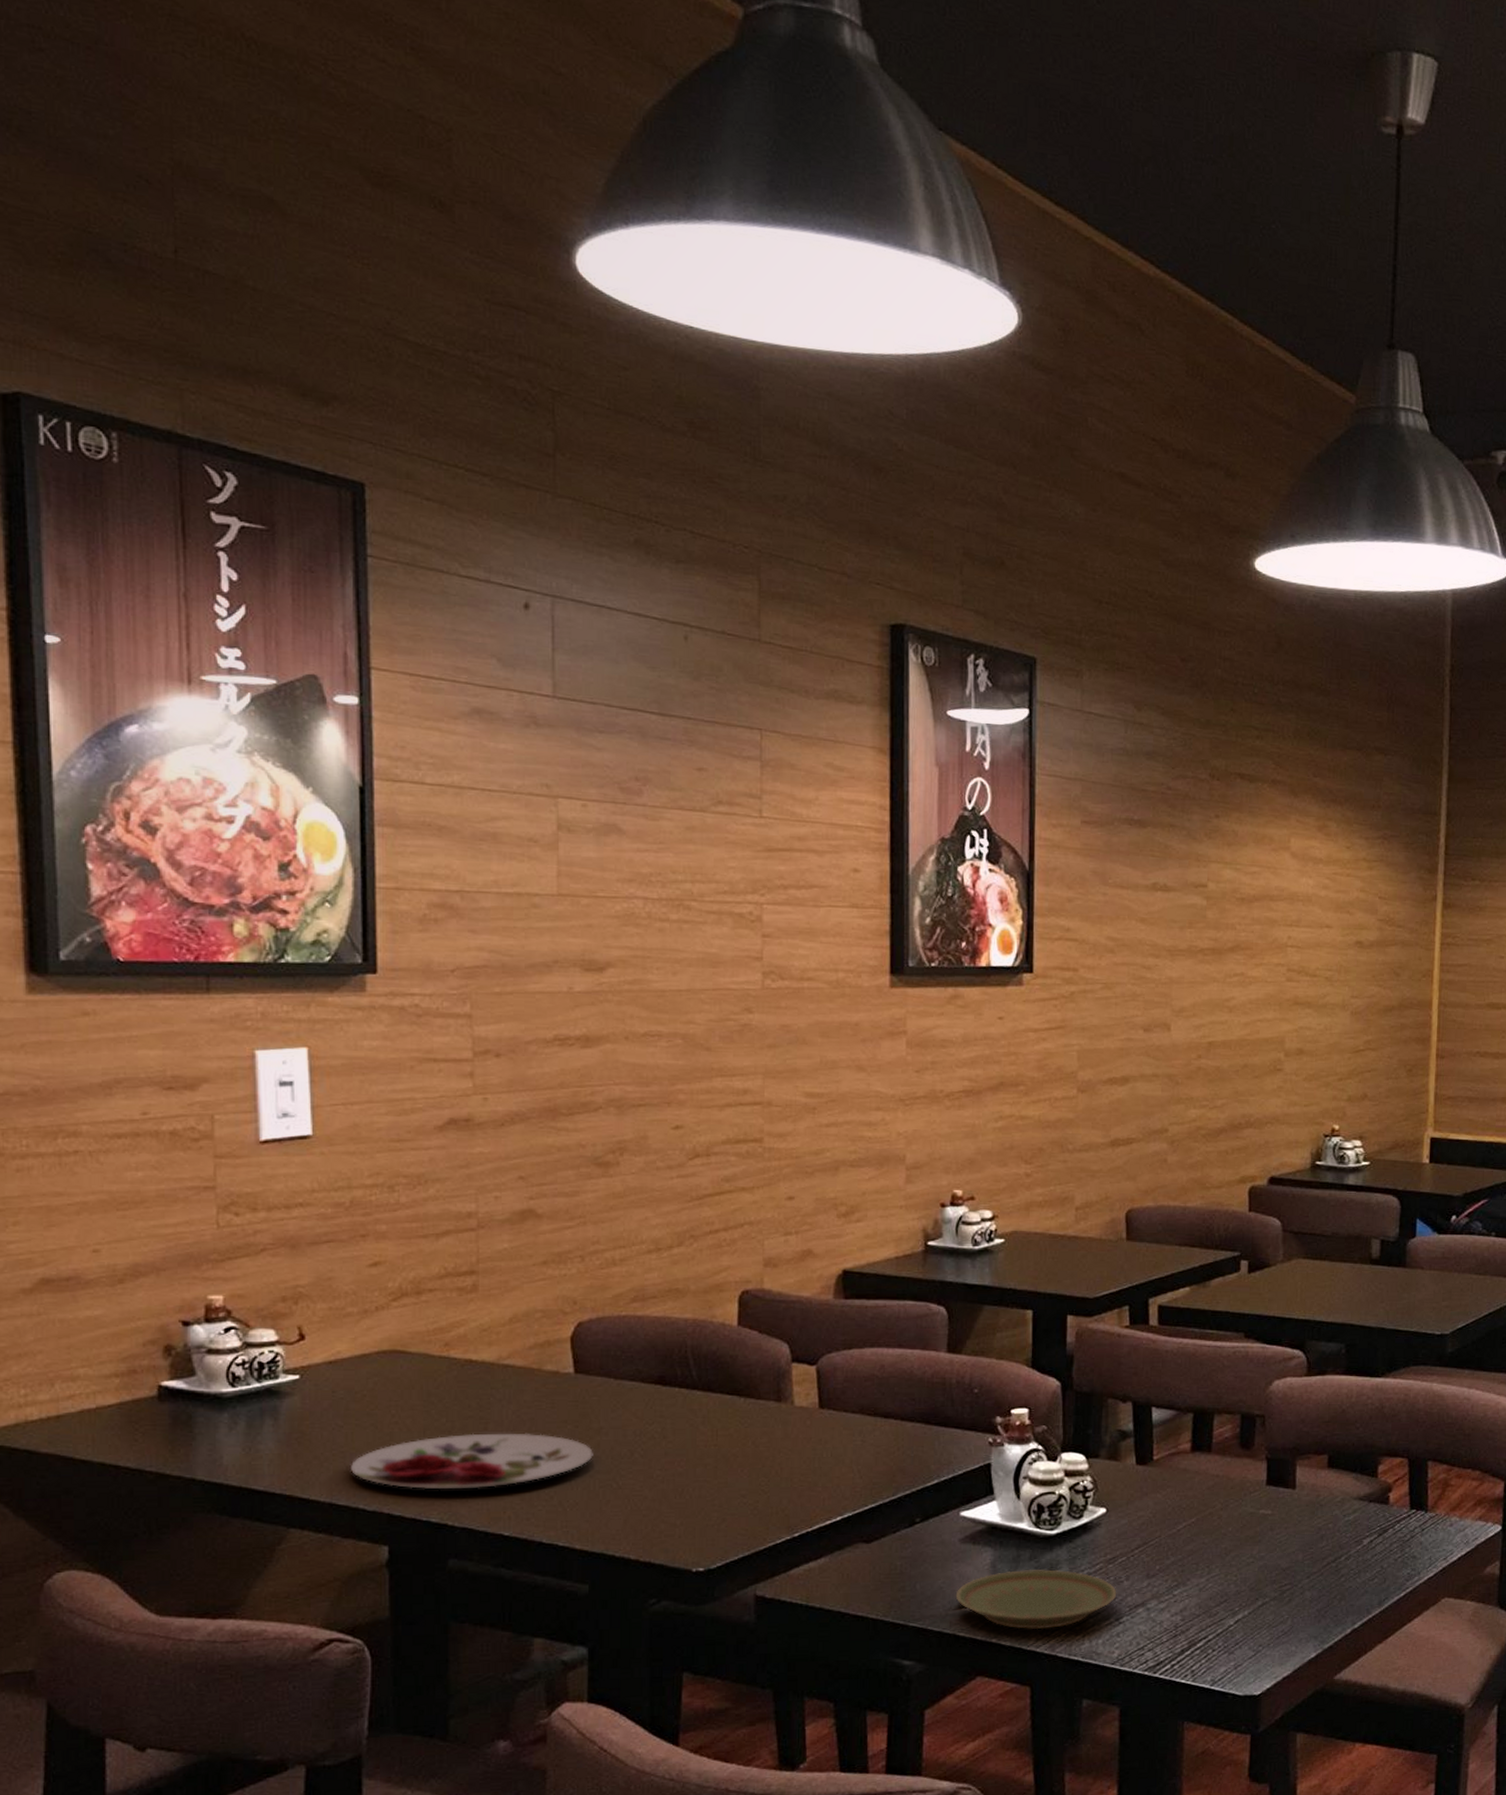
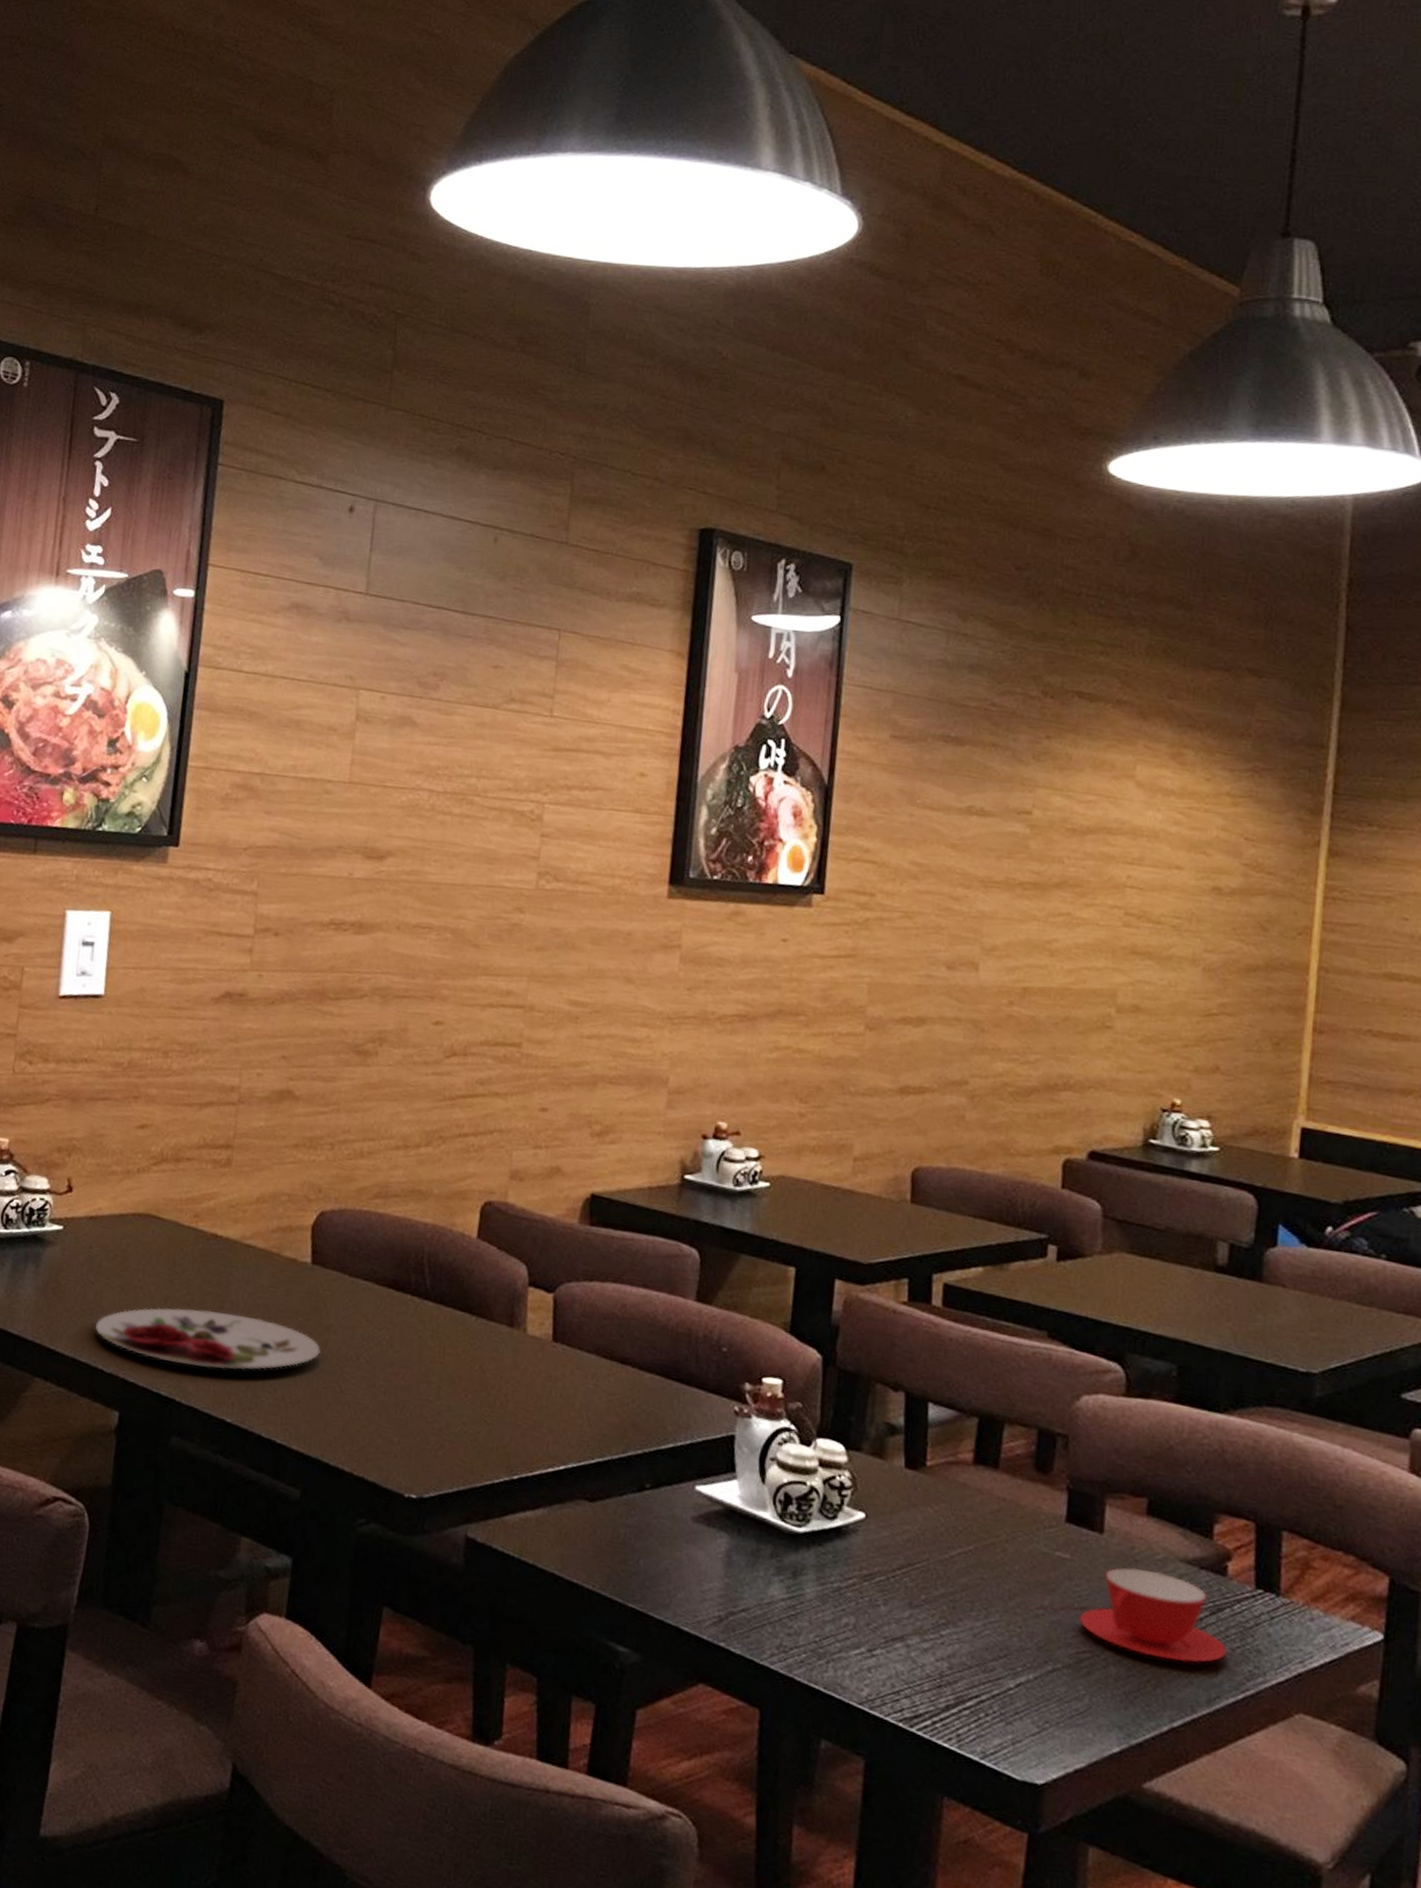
plate: present [955,1569,1117,1630] -> none [682,1565,872,1645]
teacup: none [1281,1510,1392,1578] -> present [1079,1567,1228,1663]

